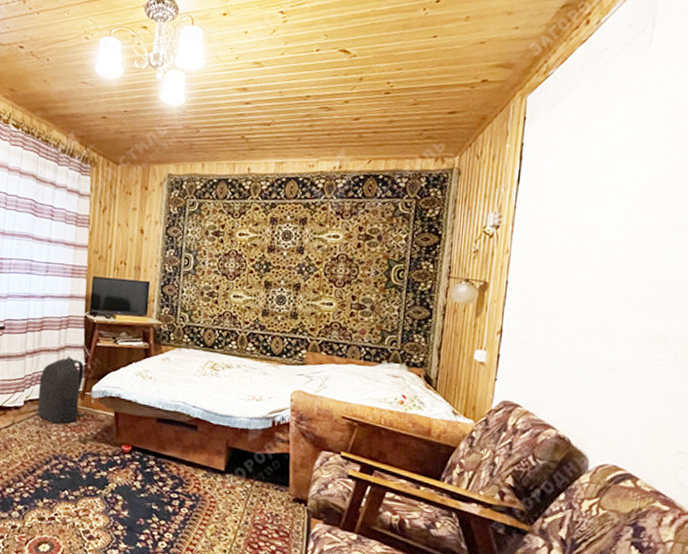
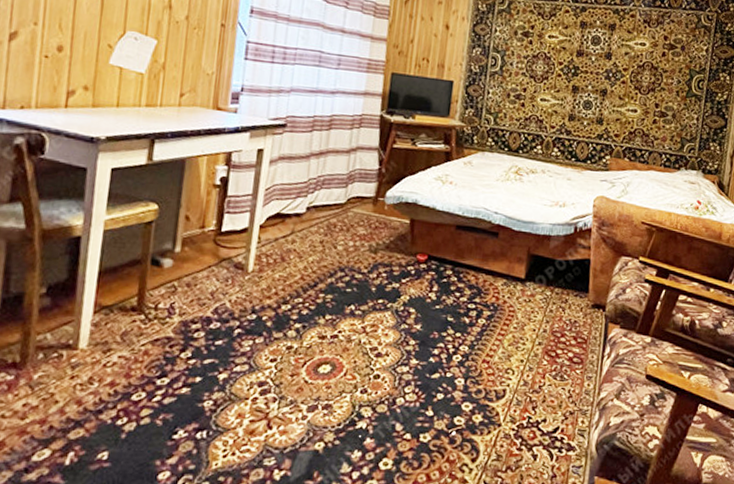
backpack: present [37,356,86,425] -> none [322,158,378,234]

